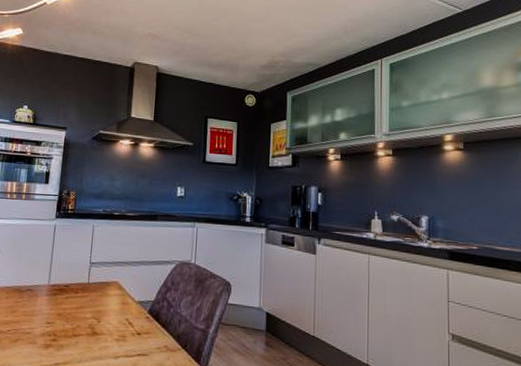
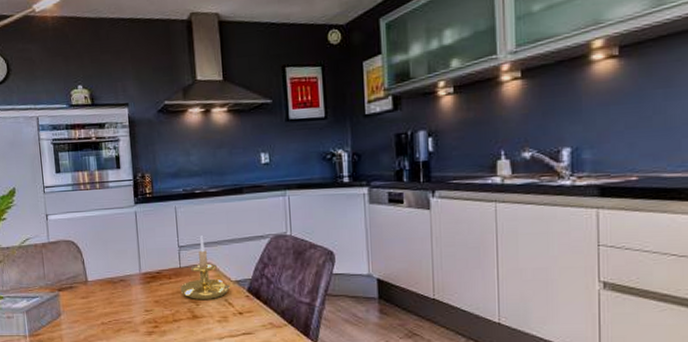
candle holder: none [84,255,134,317] -> present [180,236,231,299]

